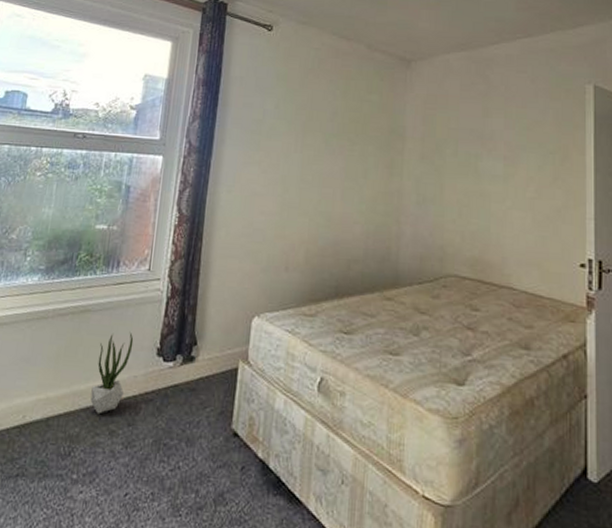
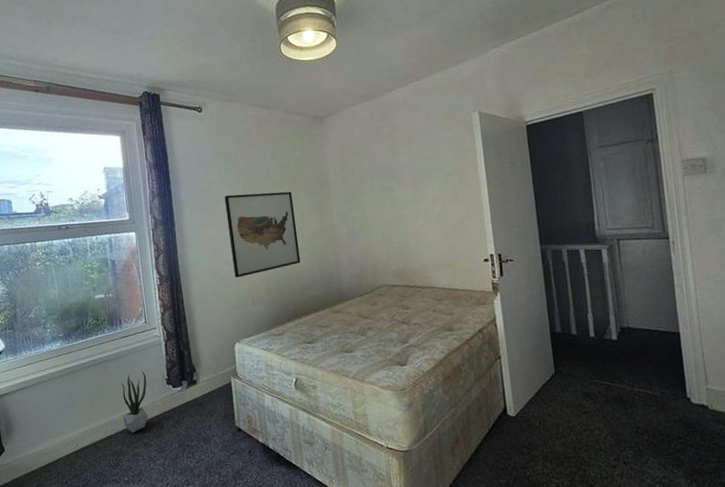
wall art: none [270,131,358,234] -> present [224,191,301,278]

